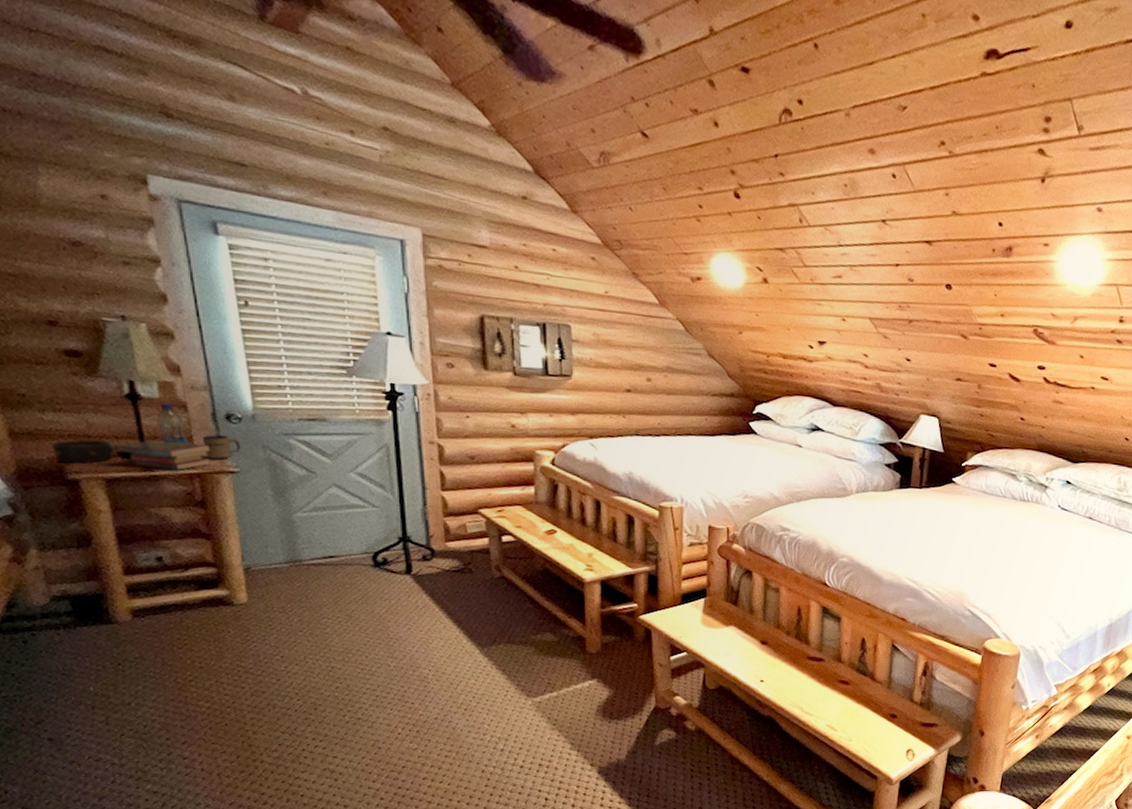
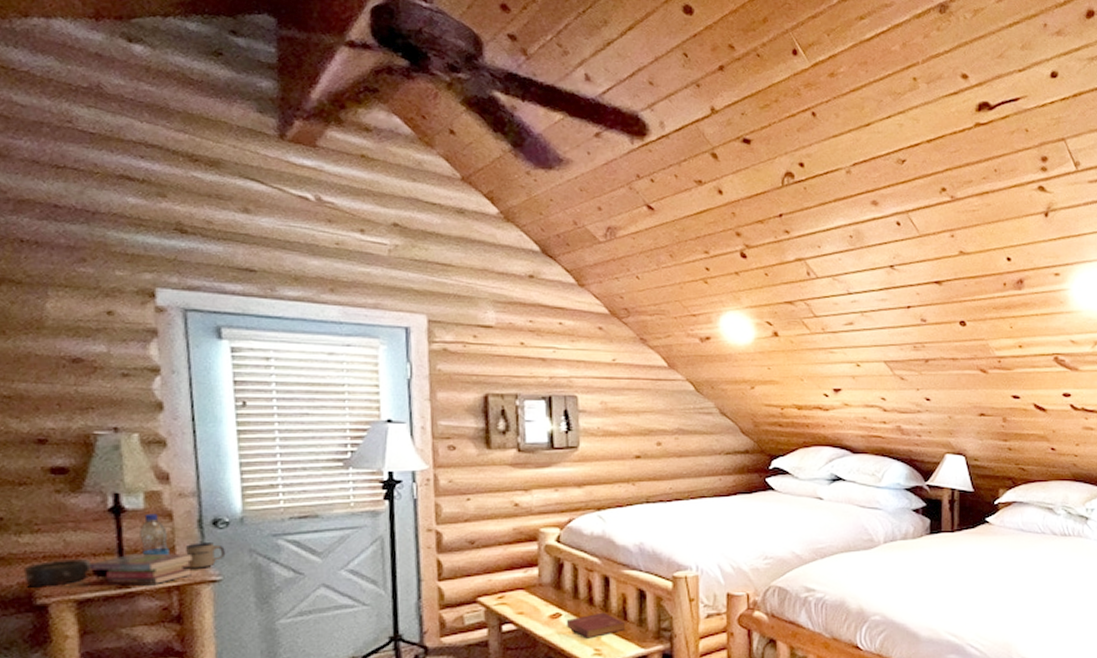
book: none [560,532,616,555] -> present [566,612,626,639]

